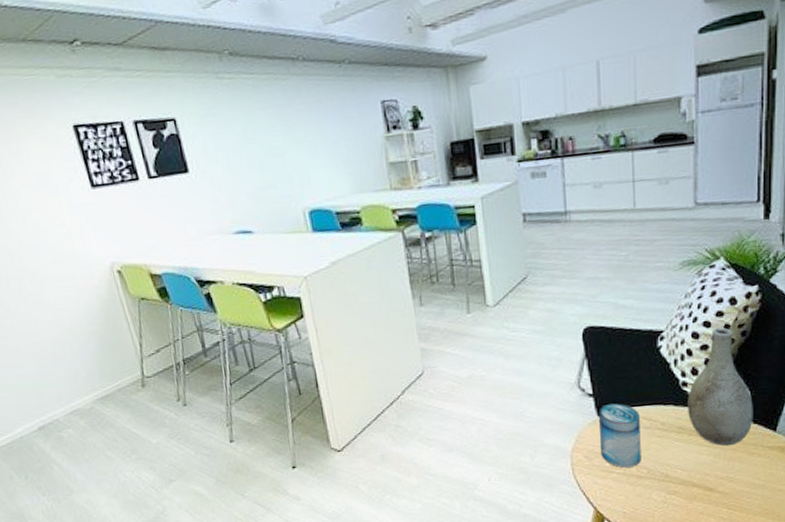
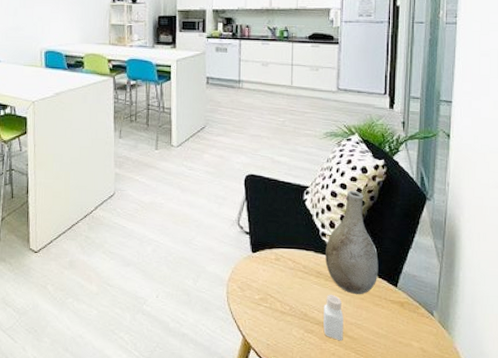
beverage can: present [598,403,641,468] -> none [251,243,286,303]
pepper shaker: none [688,449,713,499] -> present [323,294,344,341]

